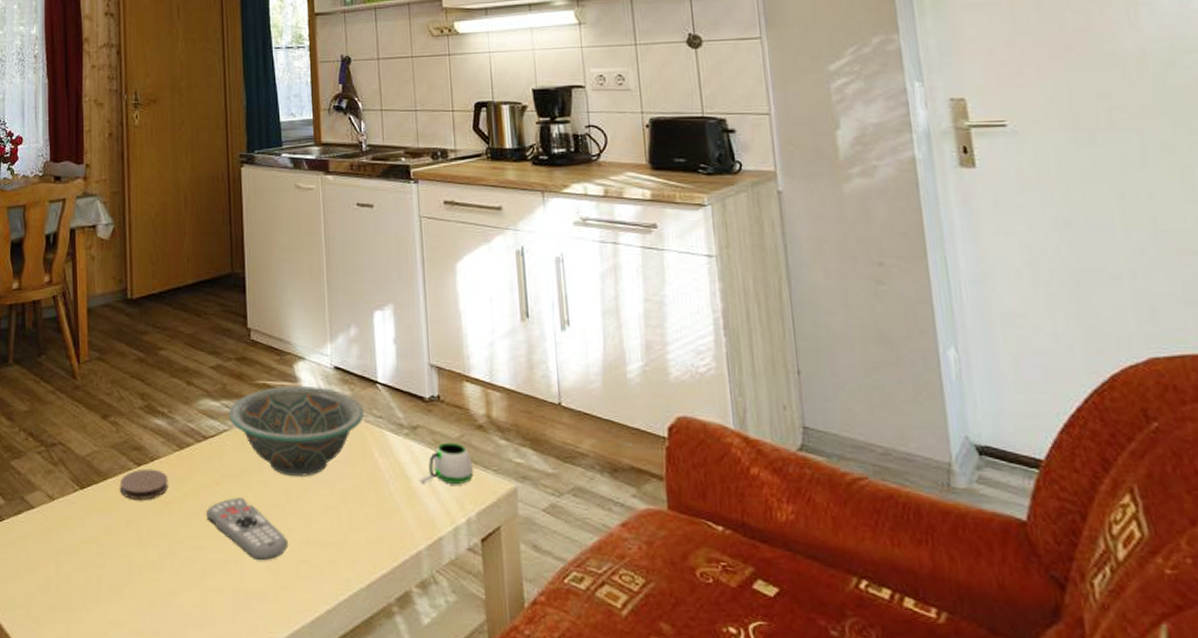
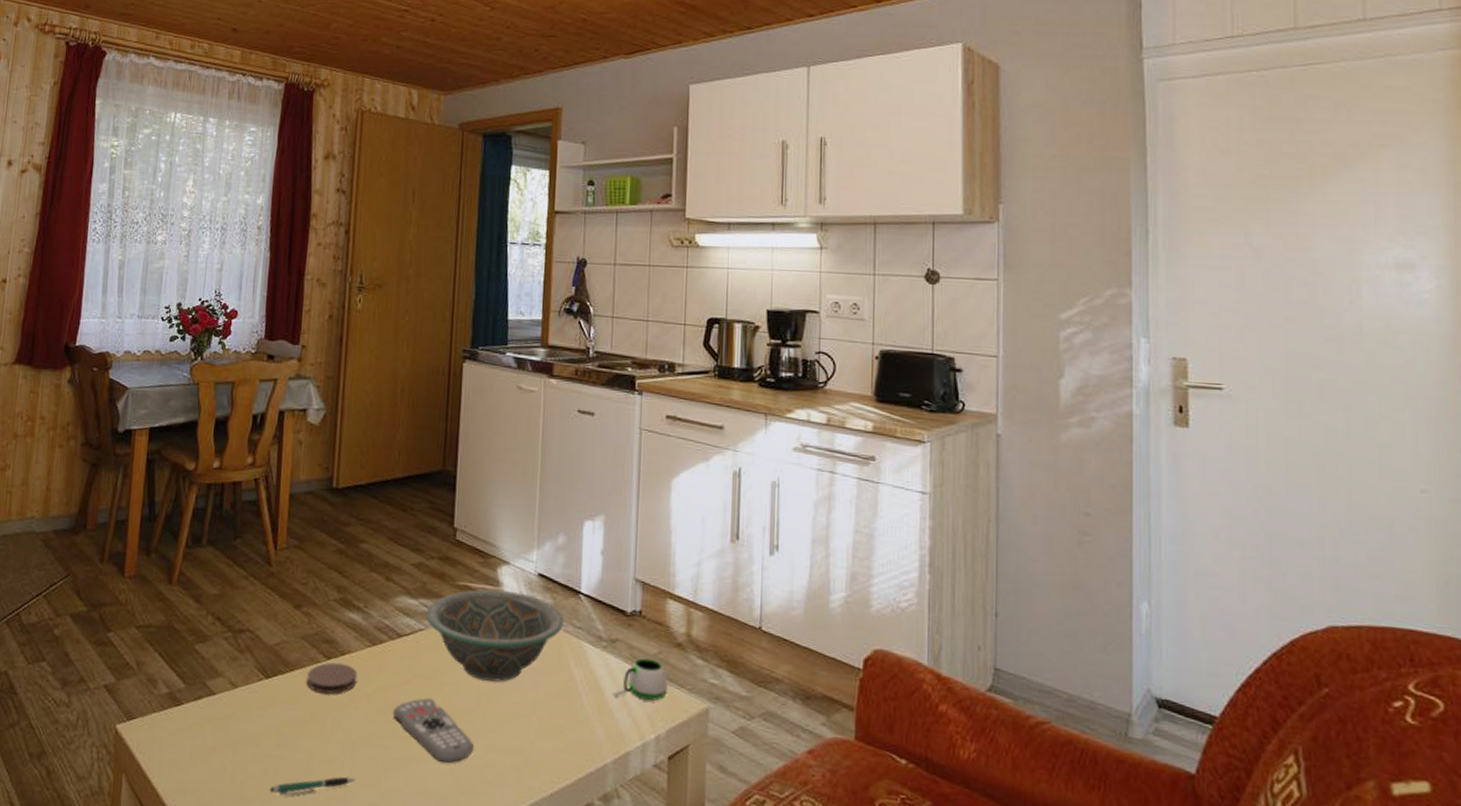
pen: none [94,580,176,603] -> present [269,776,356,796]

